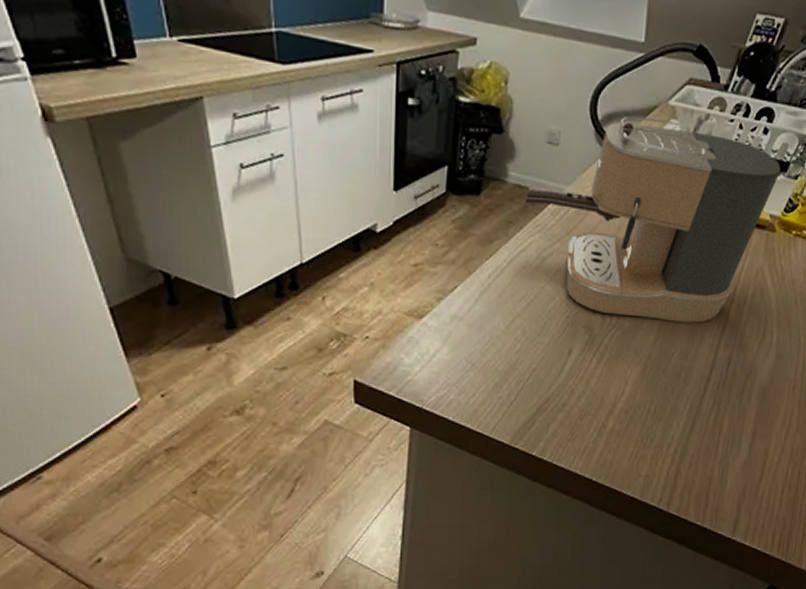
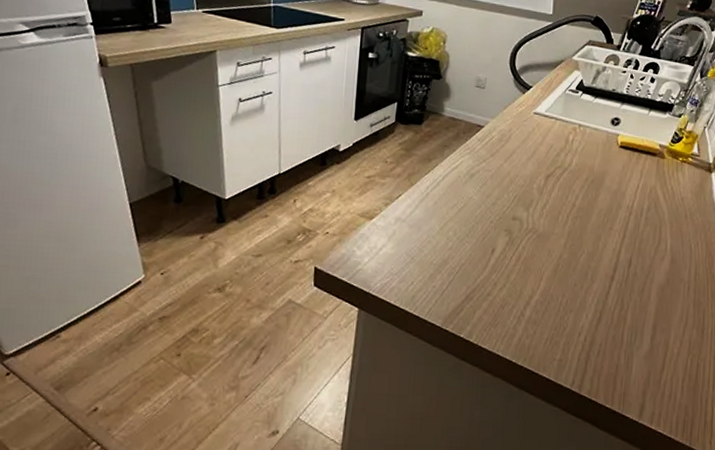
coffee maker: present [525,116,781,323] -> none [458,67,667,230]

